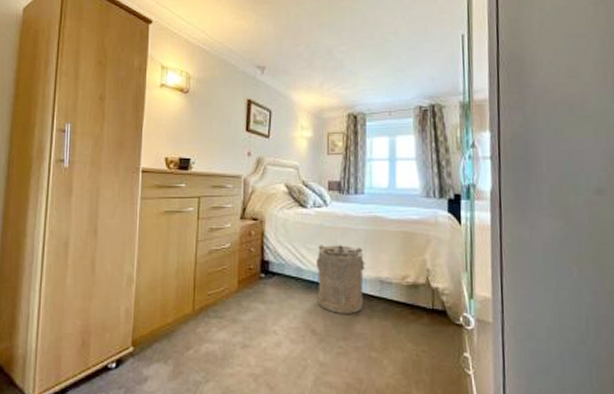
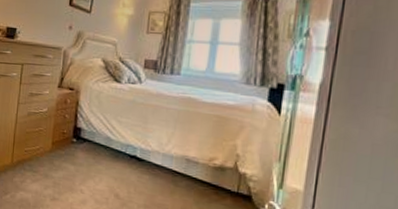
laundry hamper: present [316,245,367,314] -> none [124,119,175,186]

